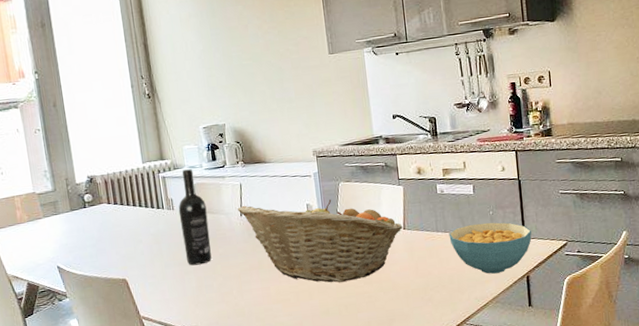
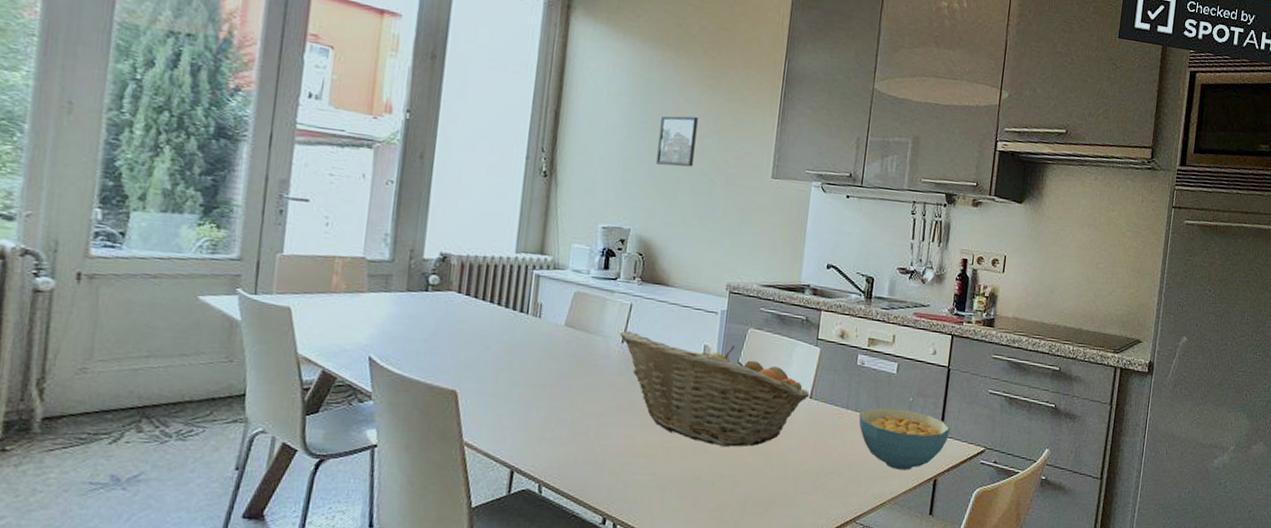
wine bottle: present [178,169,212,266] -> none [541,272,583,392]
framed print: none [226,19,262,66] -> present [656,116,698,167]

